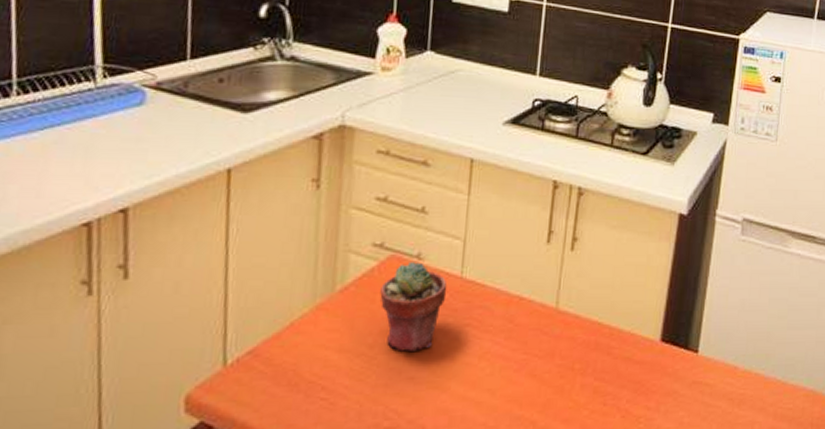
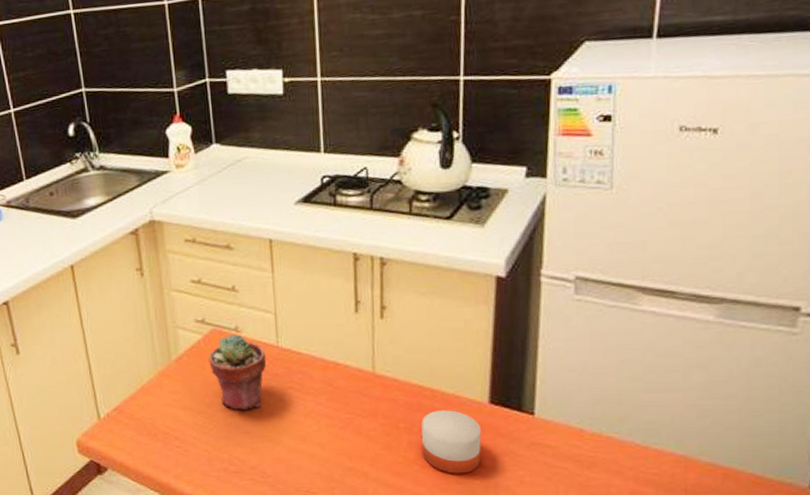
candle: none [592,349,650,418] -> present [421,410,481,474]

